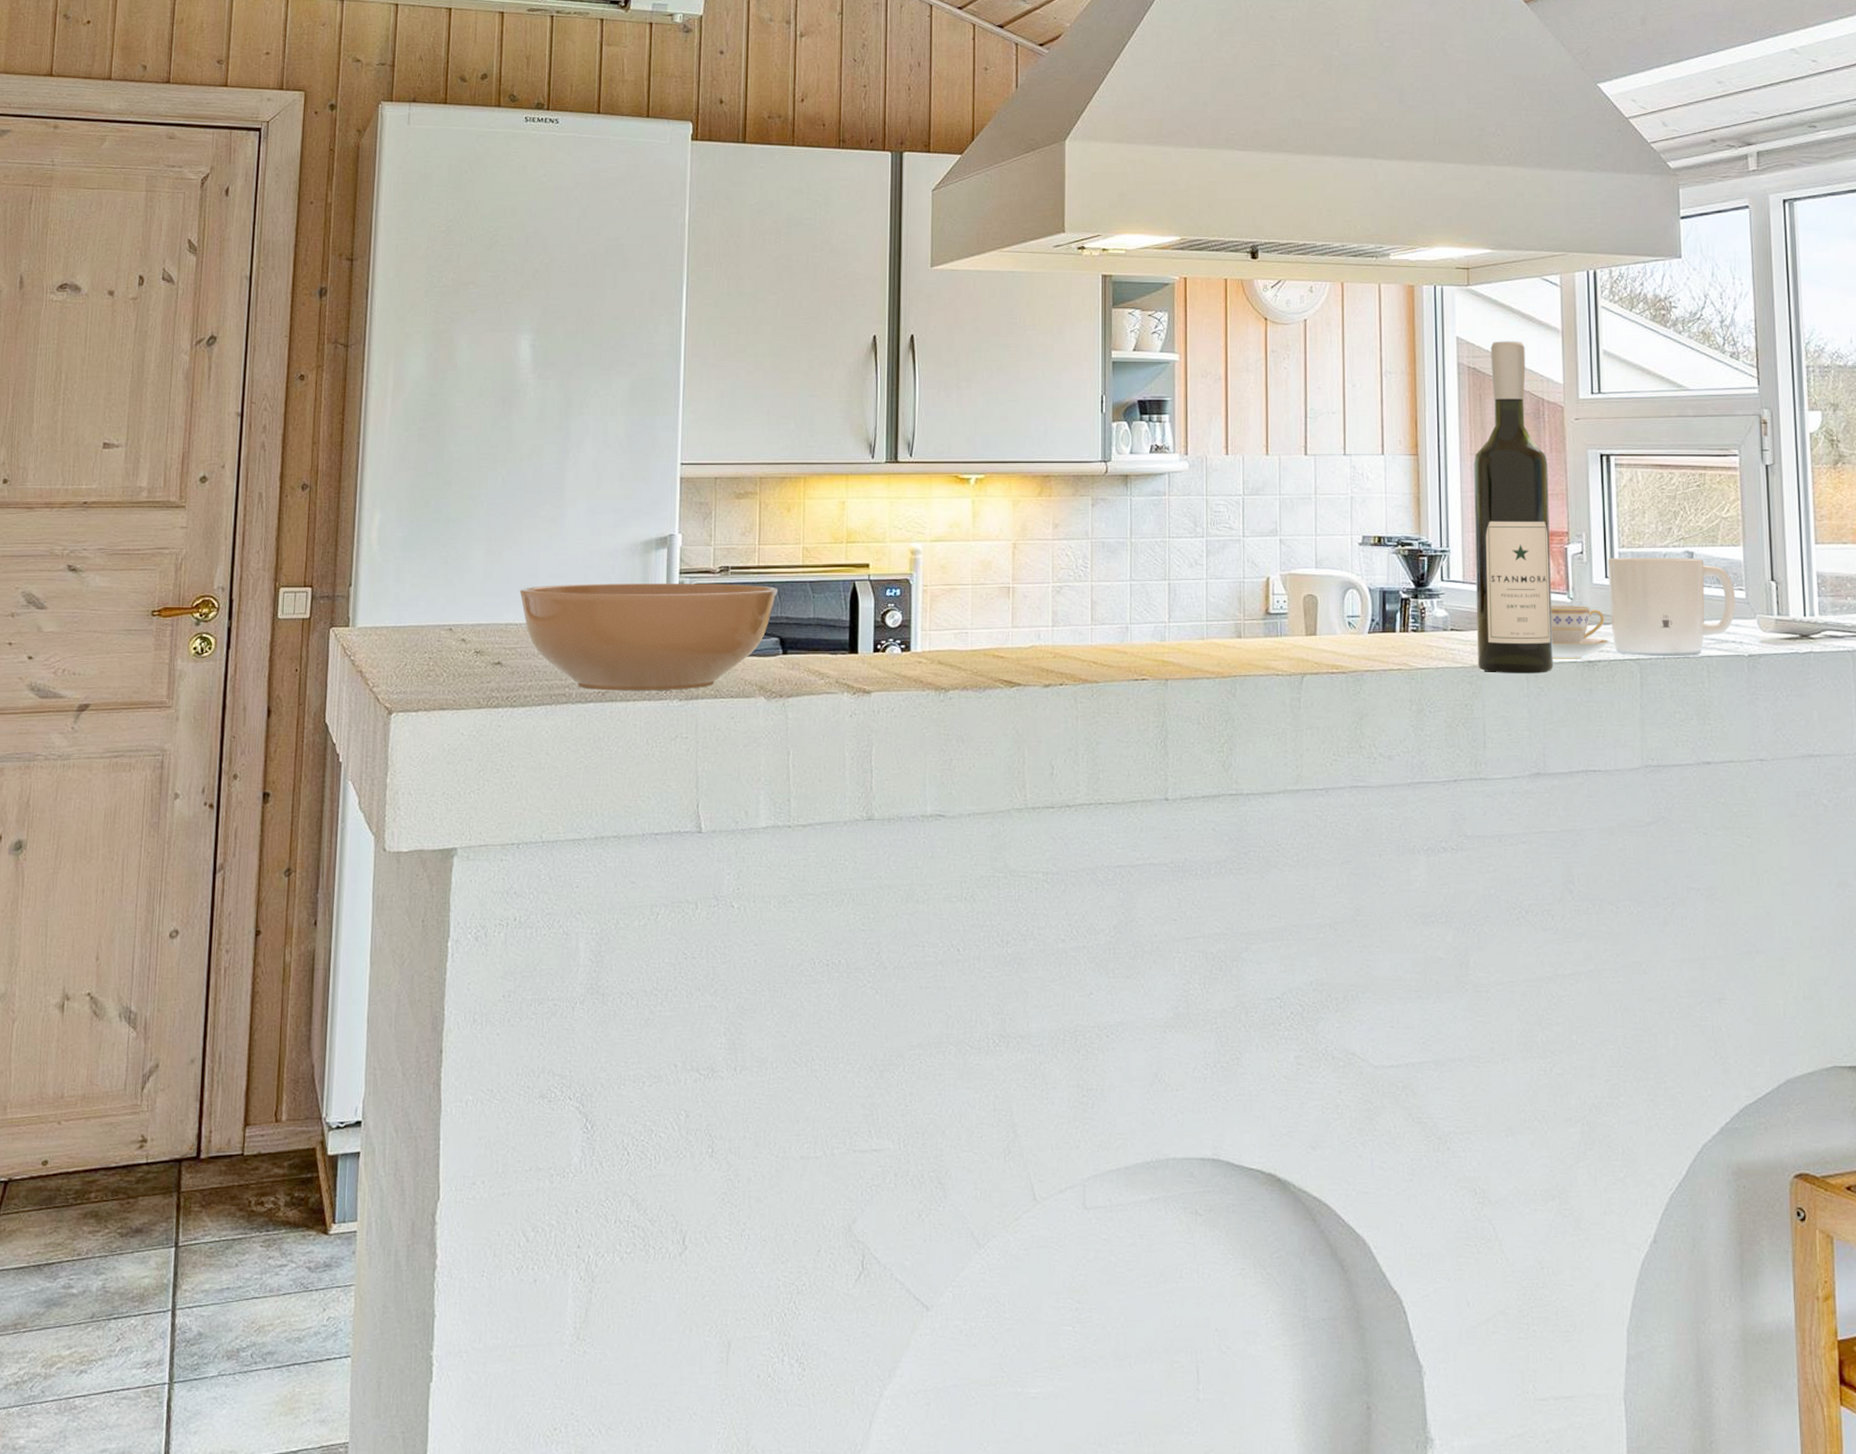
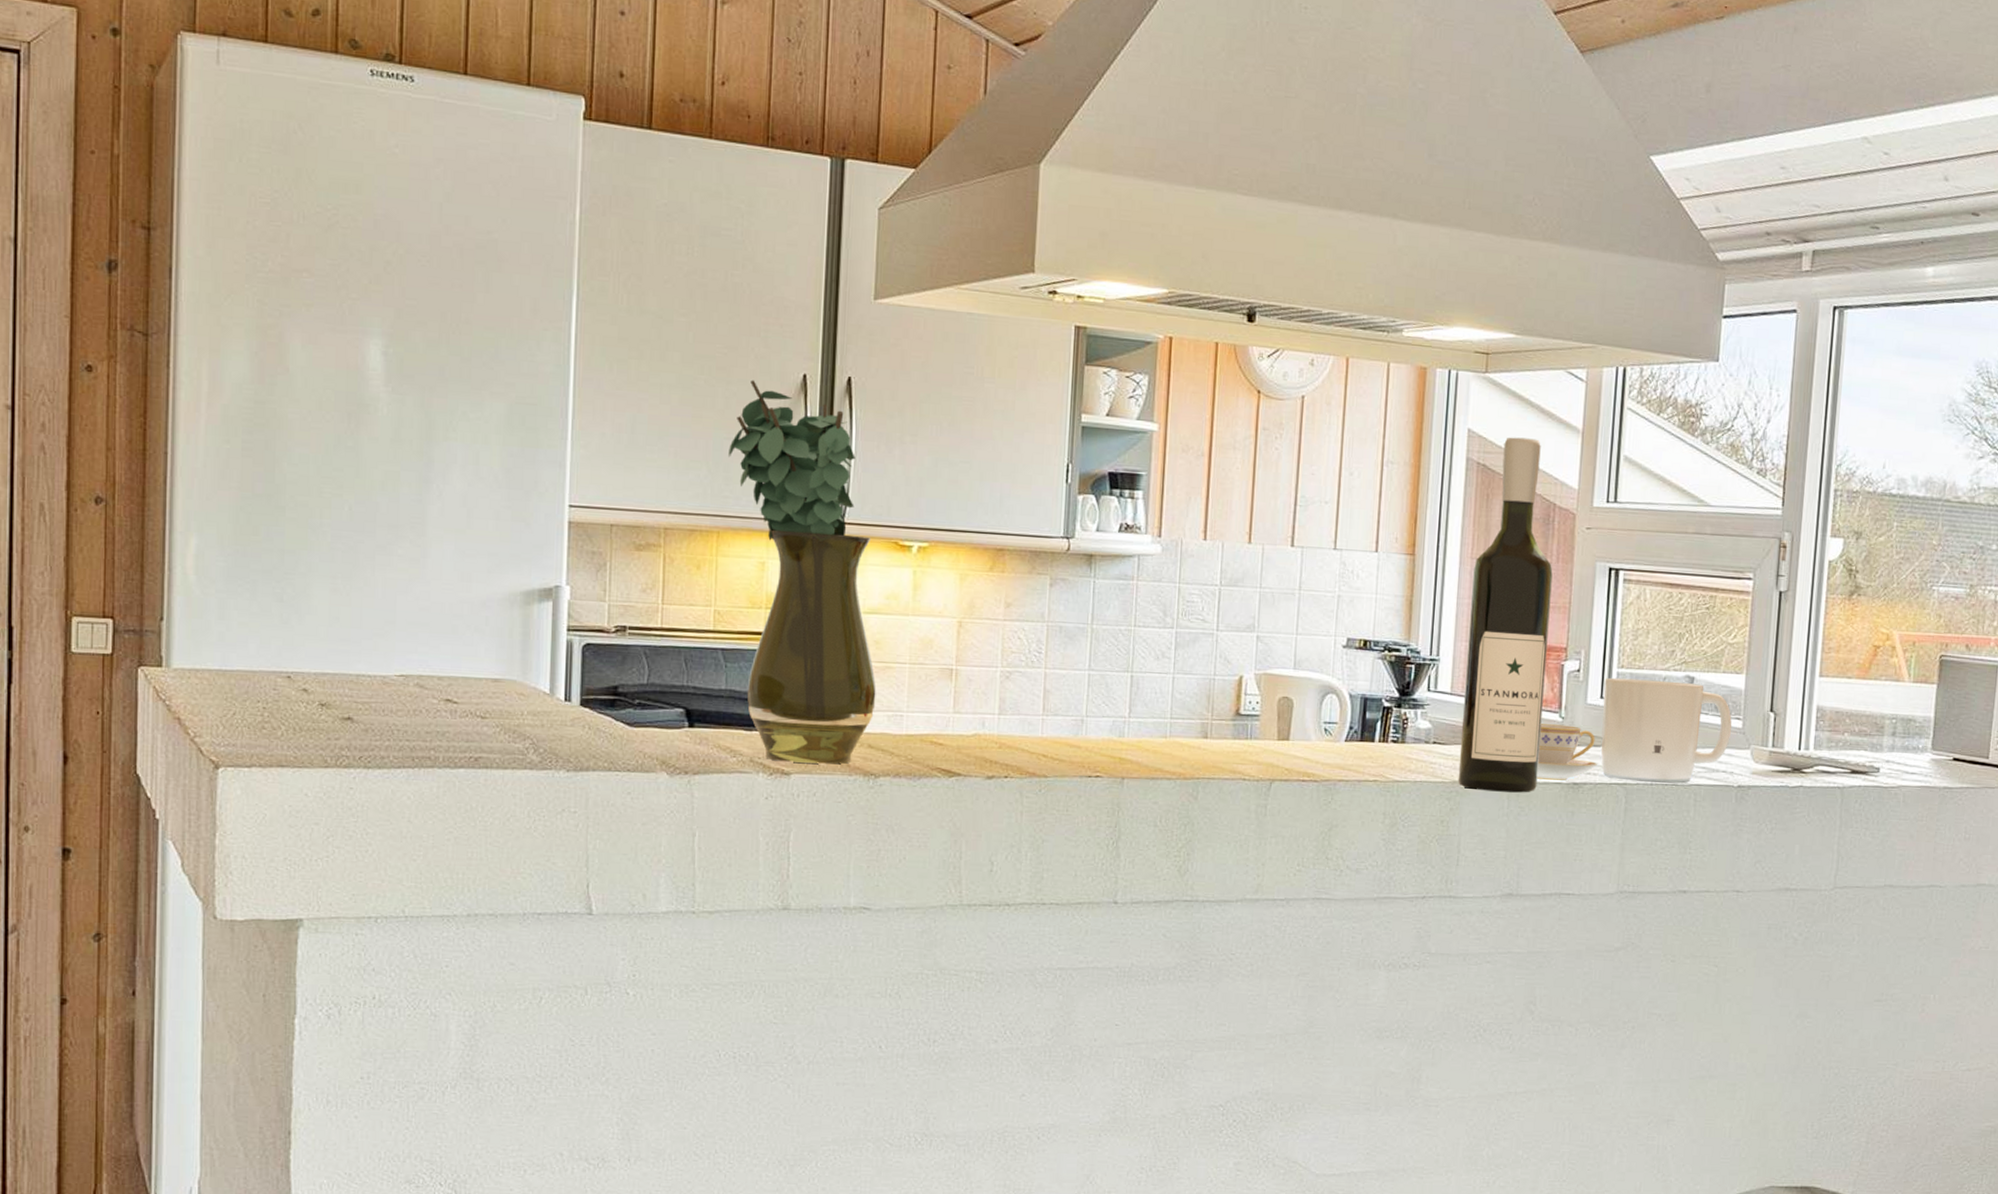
bowl: present [519,583,778,691] -> none [373,634,685,760]
vase: none [812,344,944,681] -> present [728,380,877,764]

